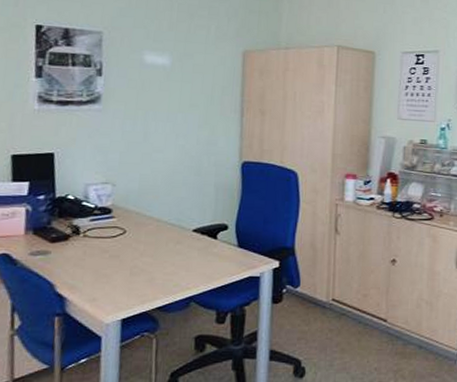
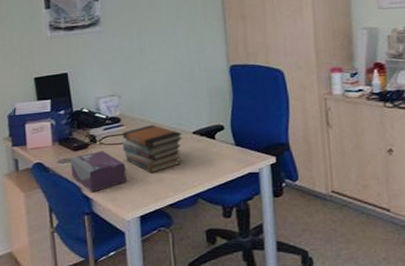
tissue box: none [44,243,112,291] -> present [71,150,126,192]
book stack: none [110,218,182,273] -> present [122,124,183,174]

